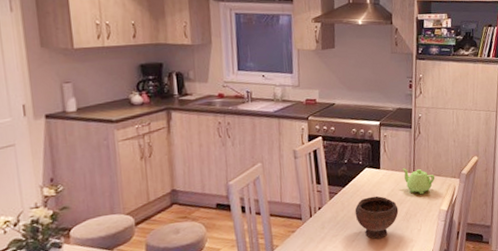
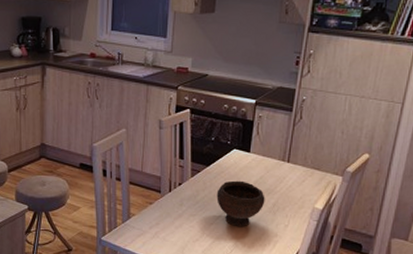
teapot: present [403,168,435,195] -> none [276,155,313,188]

